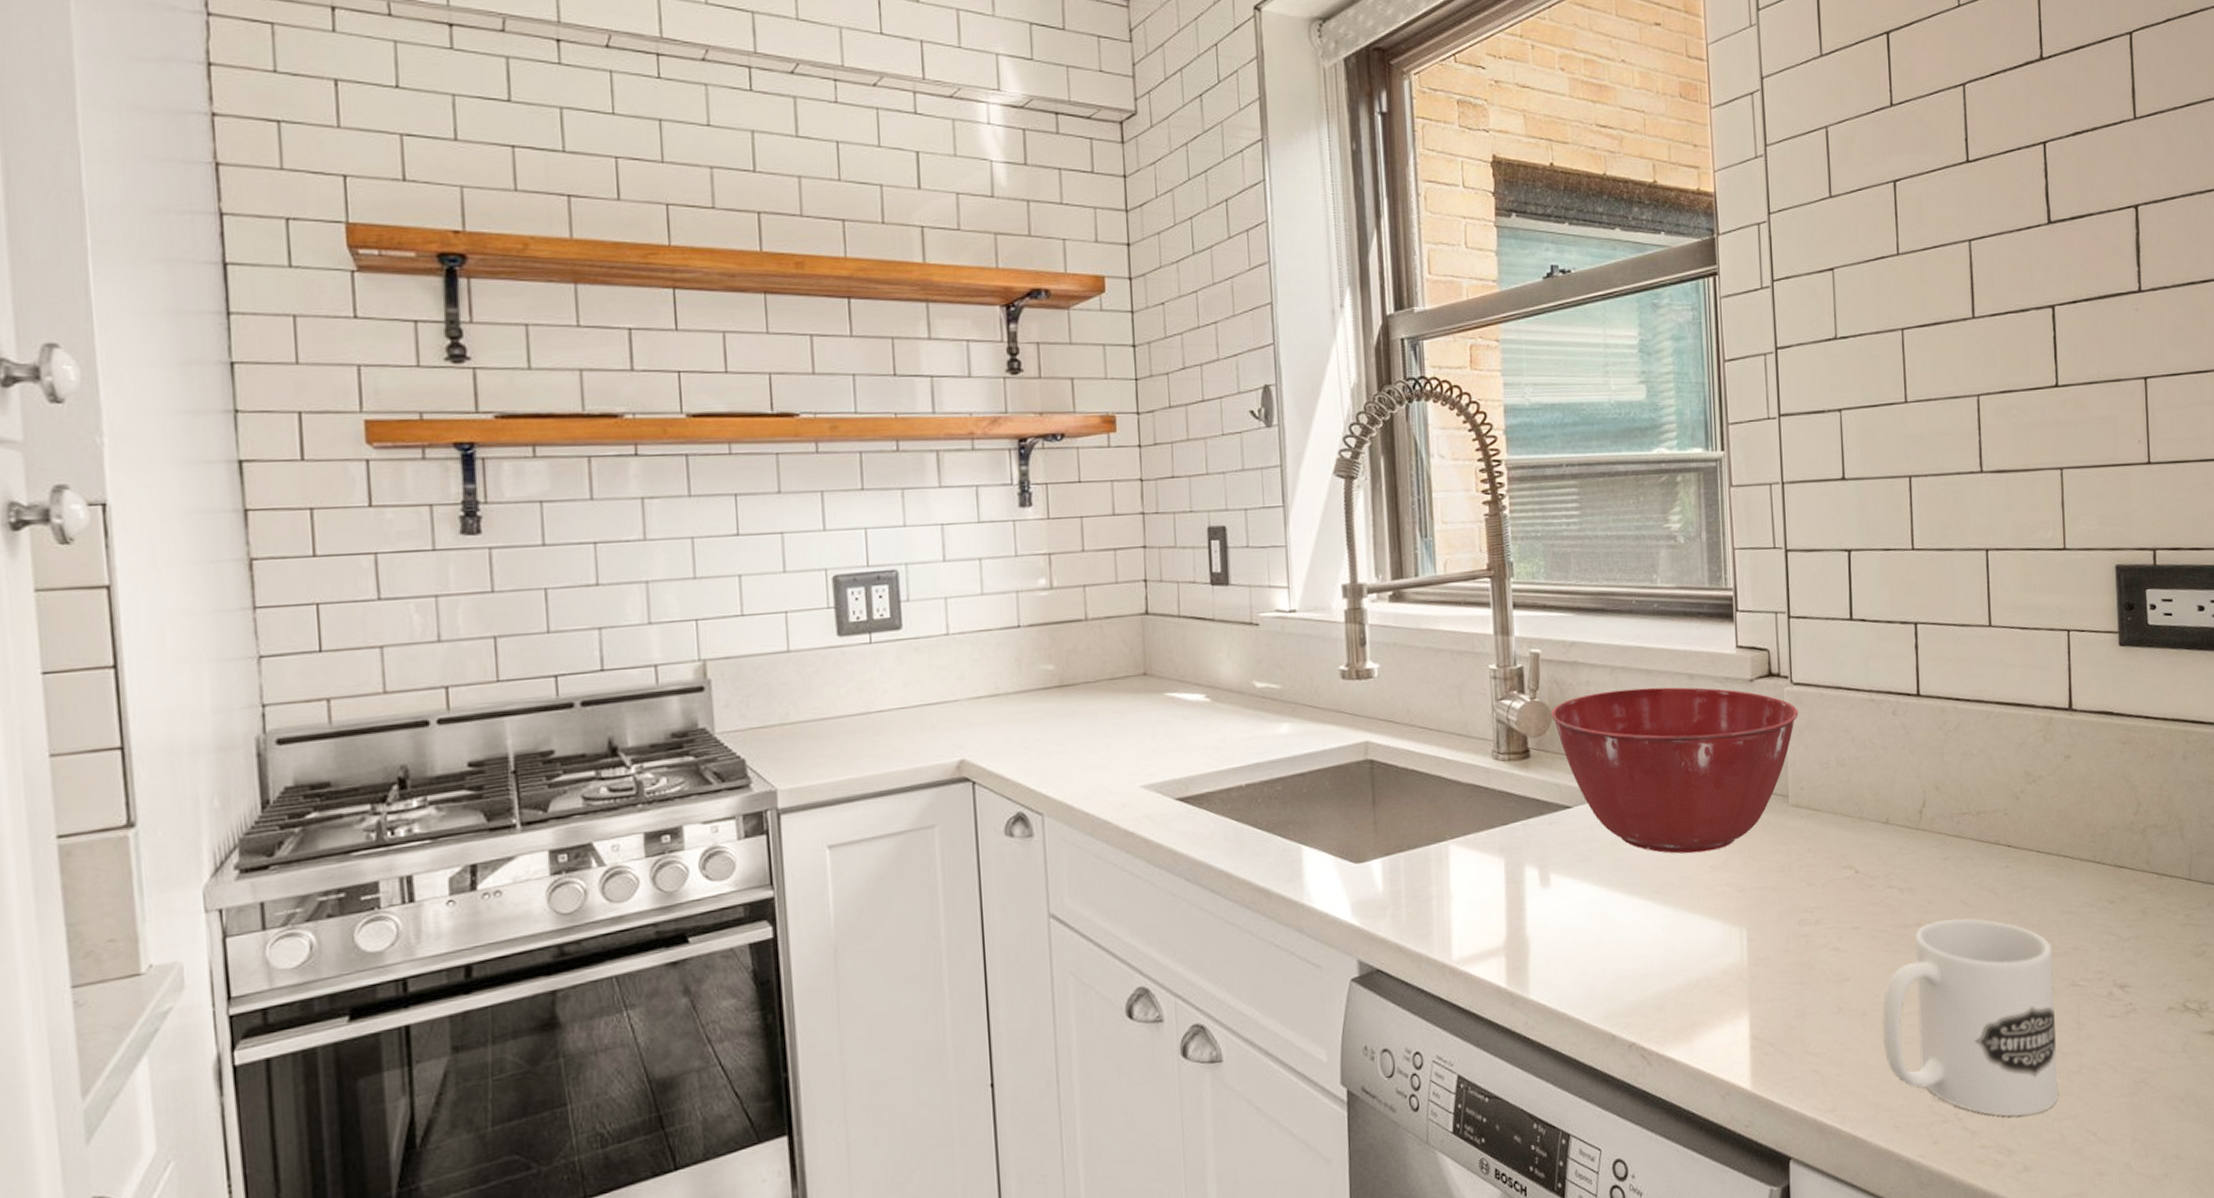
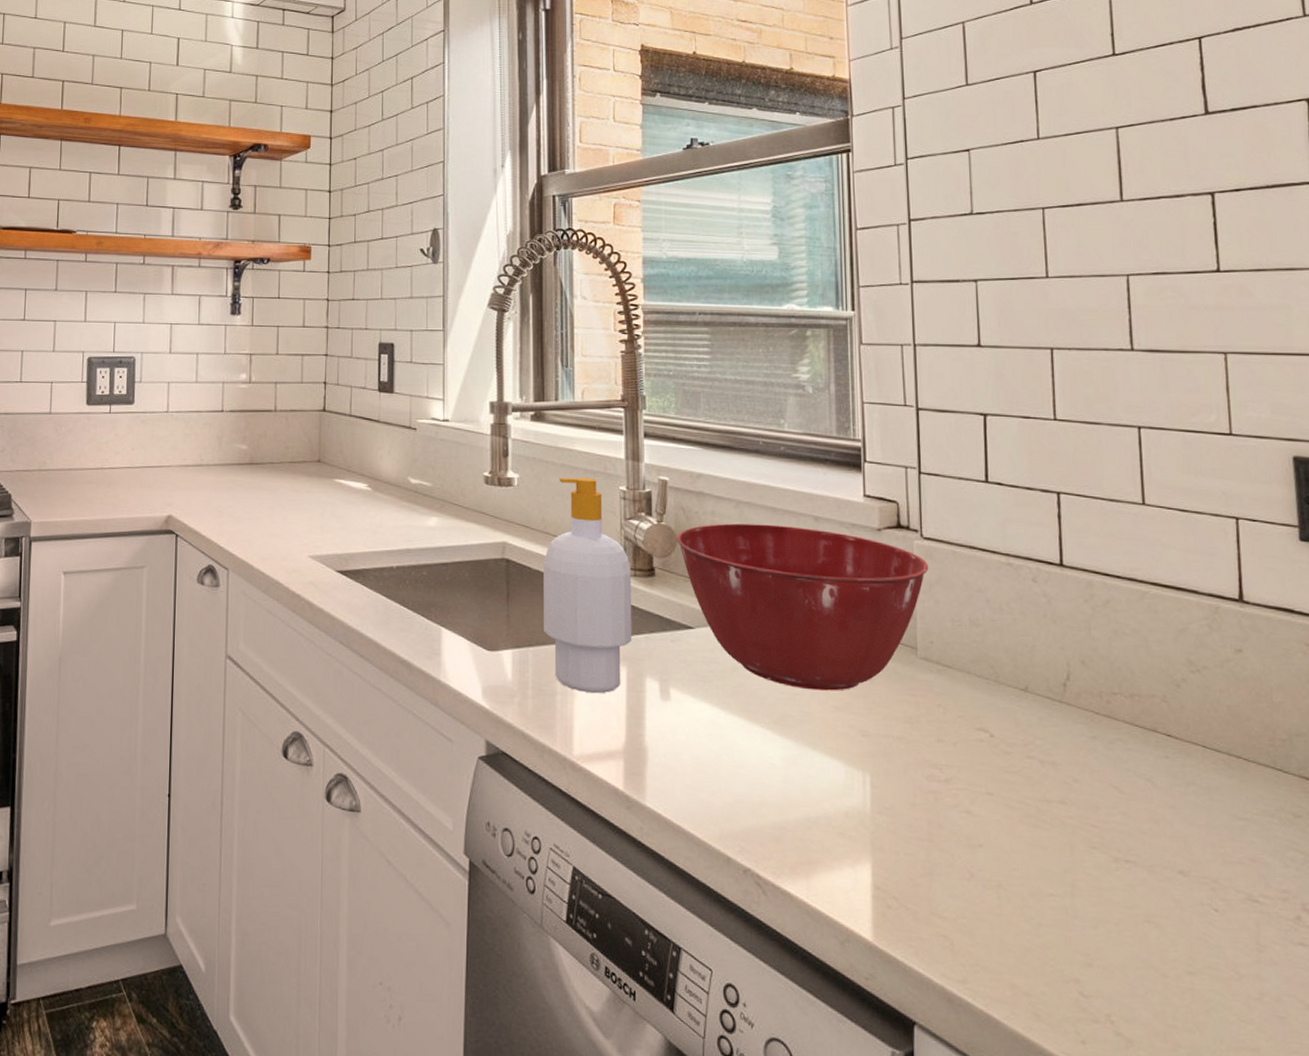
soap bottle: none [1411,659,1509,892] -> present [544,477,632,694]
mug: present [1881,918,2058,1117] -> none [1019,801,1234,1036]

